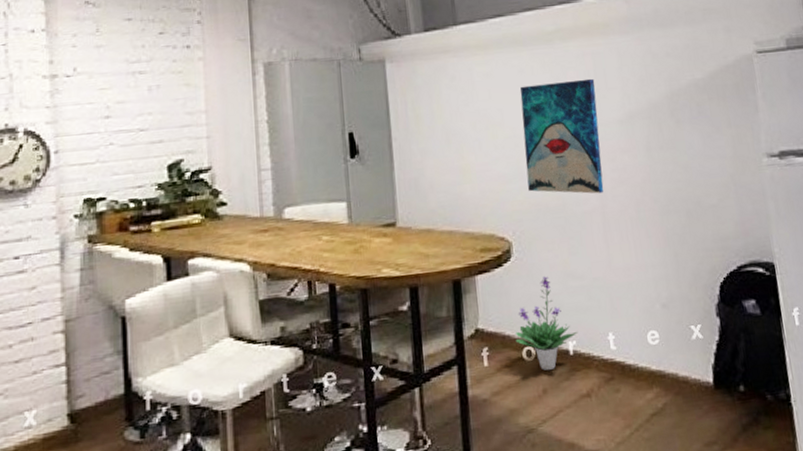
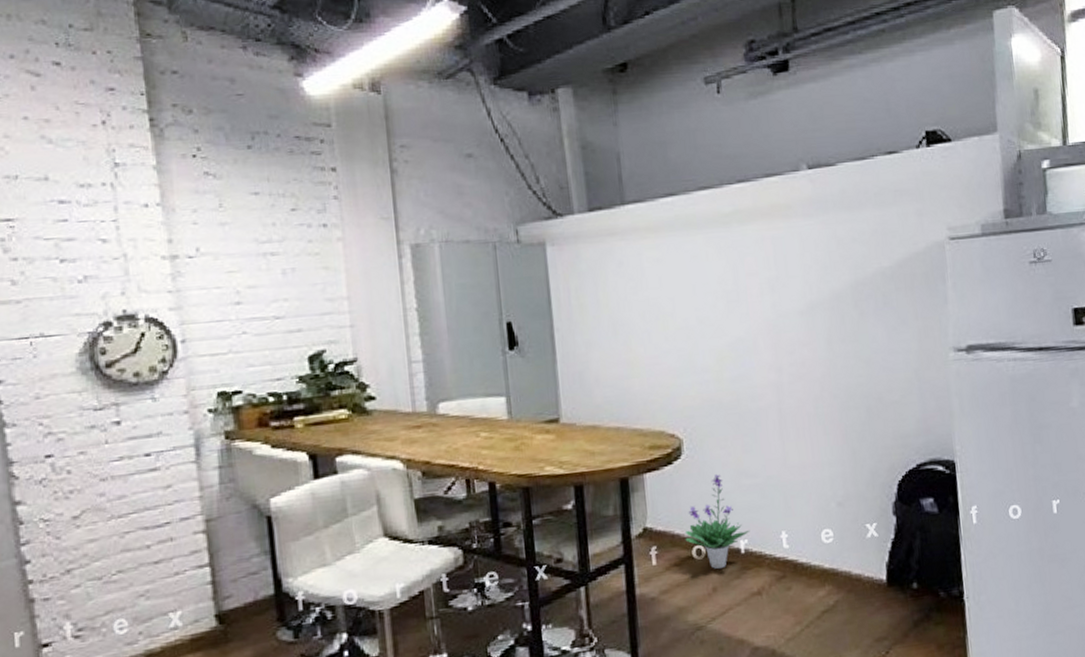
wall art: present [520,78,604,194] -> none [693,265,781,390]

